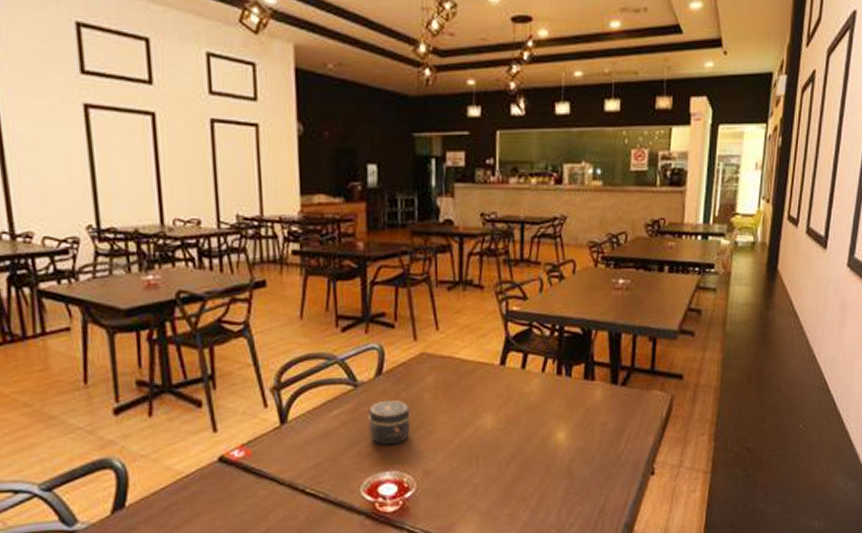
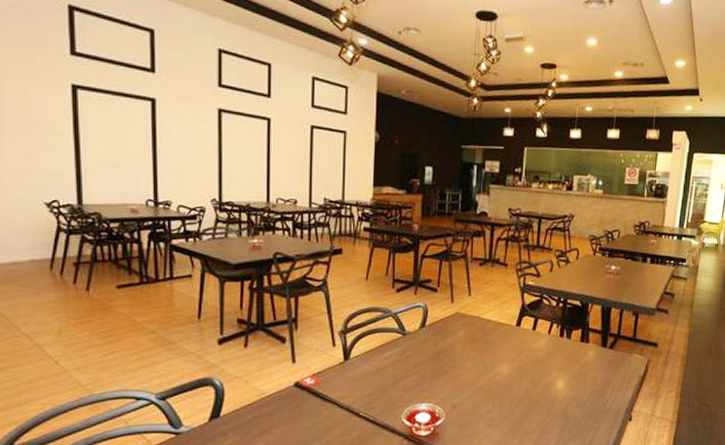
jar: present [368,400,411,446] -> none [411,348,445,383]

